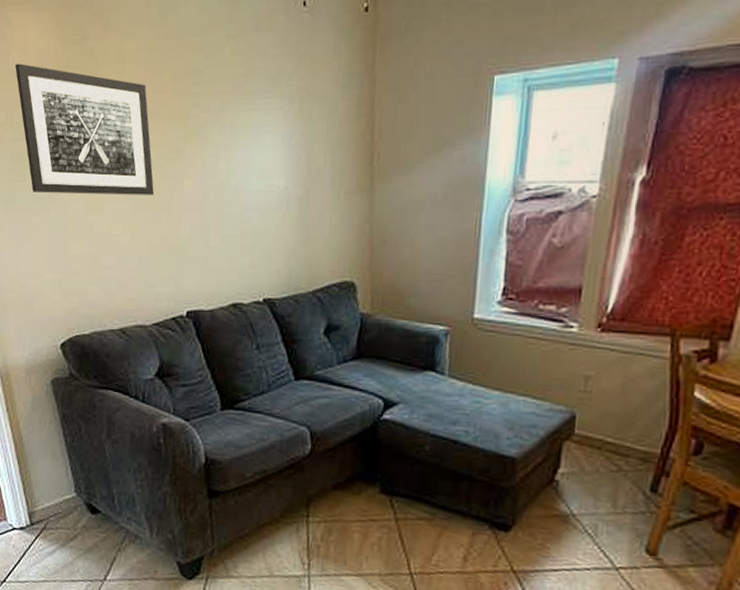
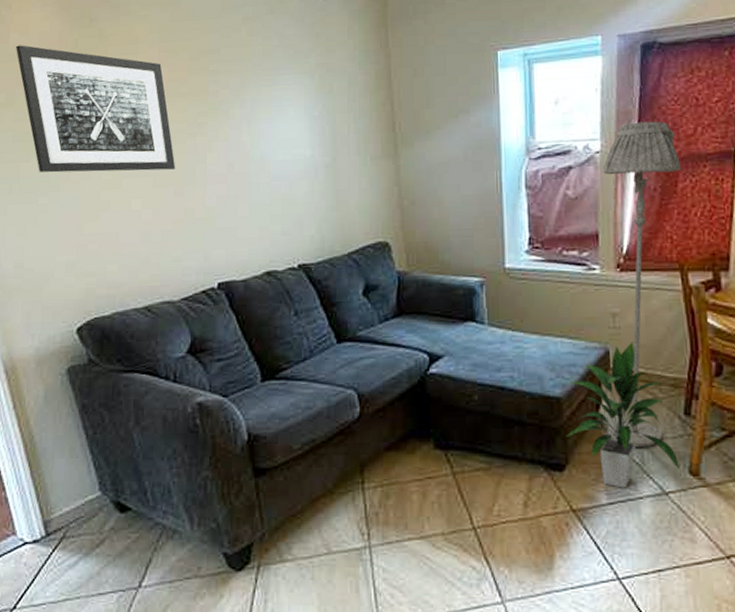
indoor plant: none [516,408,637,557] -> present [566,341,681,488]
floor lamp: none [560,162,692,519] -> present [603,121,681,447]

